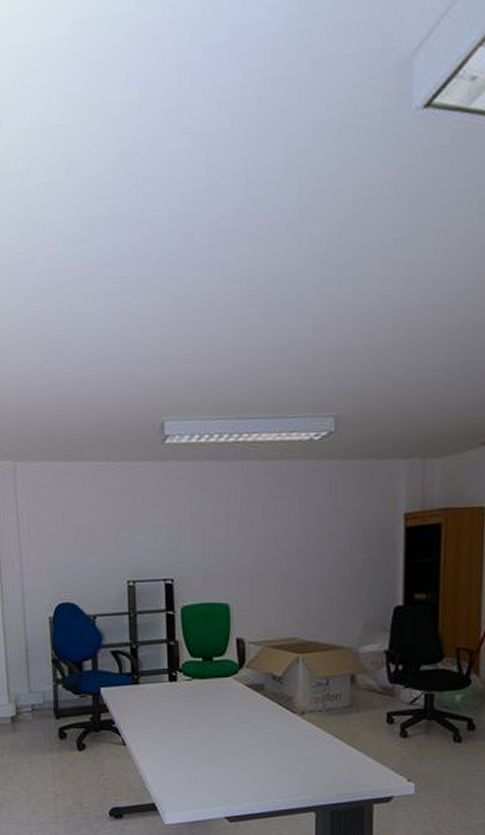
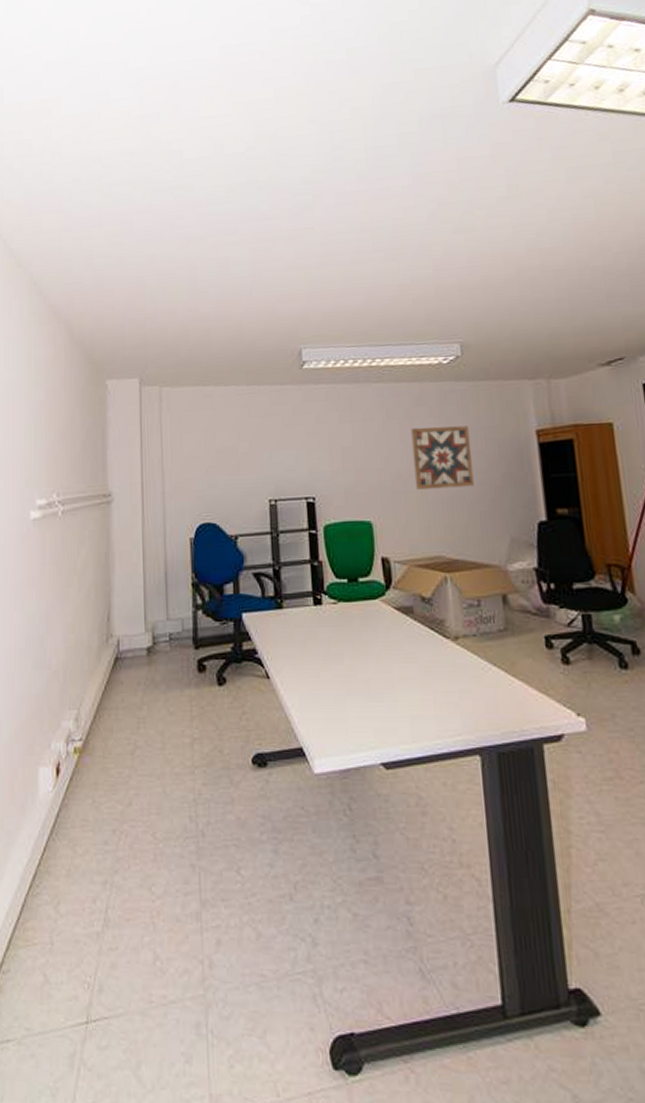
wall art: none [275,508,336,573] -> present [411,426,475,490]

